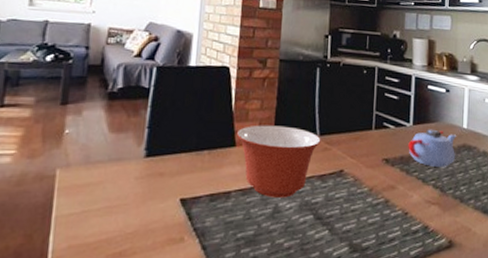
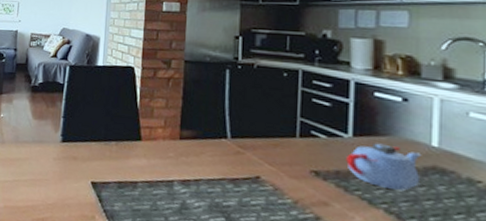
mixing bowl: present [236,125,321,198] -> none [141,122,233,196]

